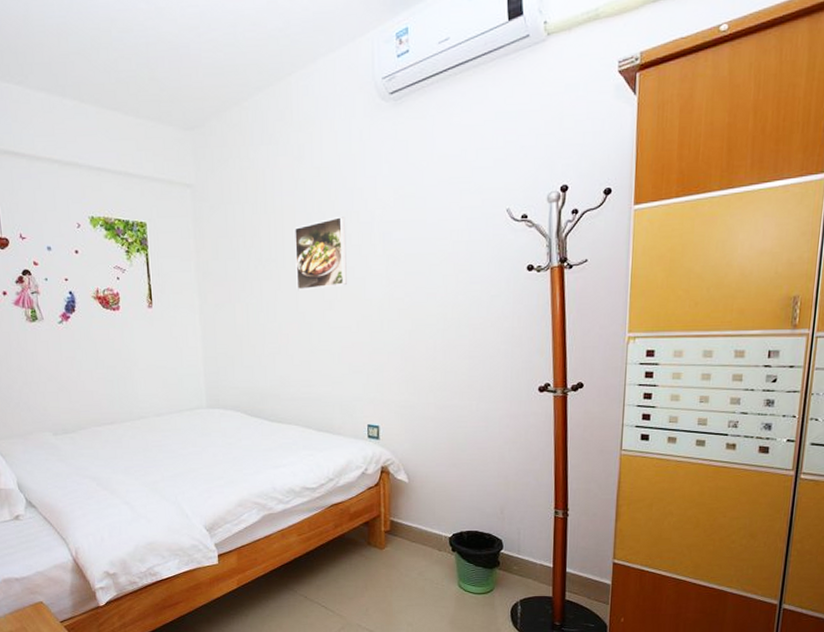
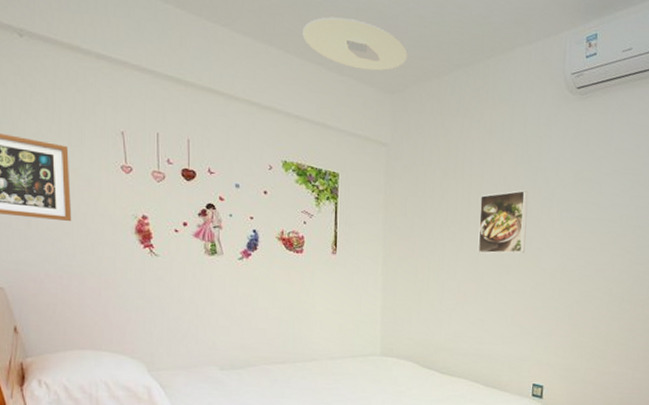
ceiling light: none [94,55,203,109] -> present [302,16,407,71]

